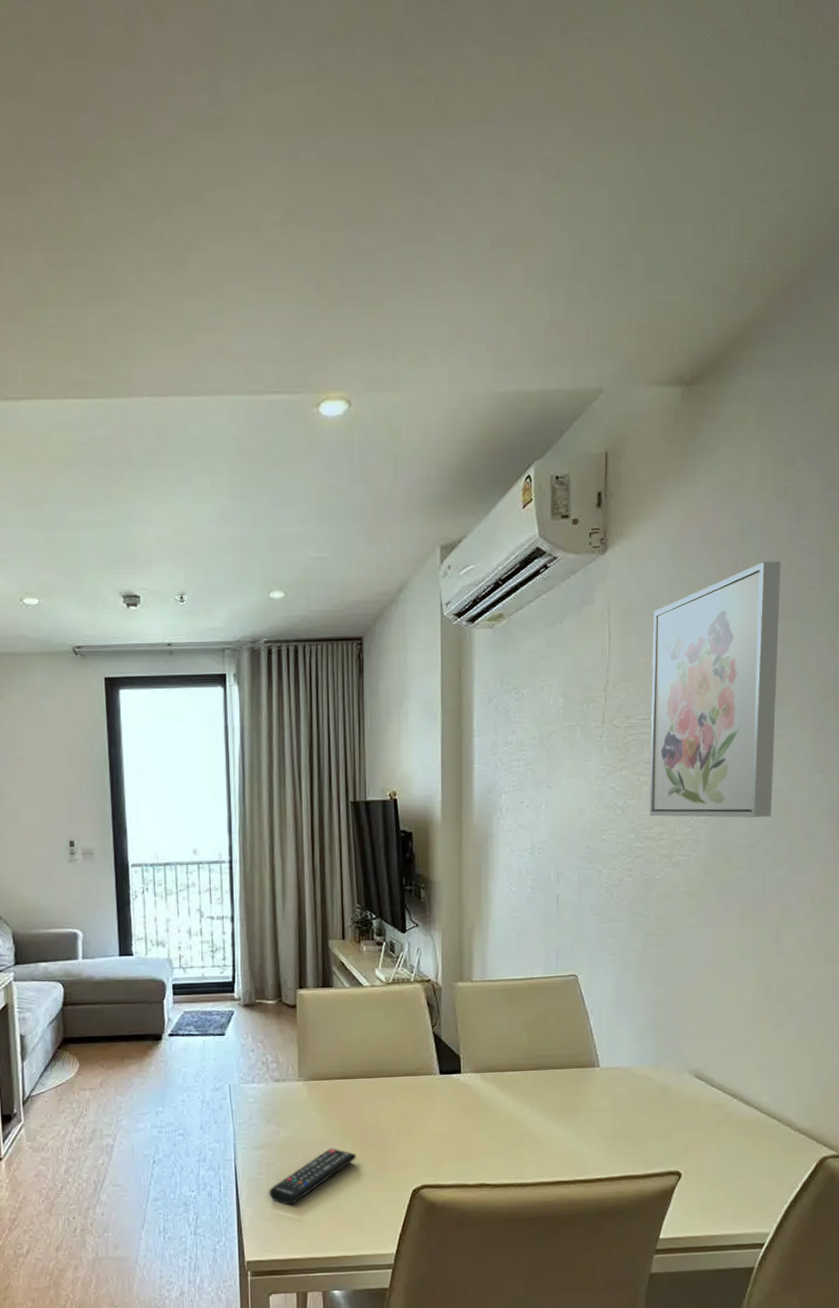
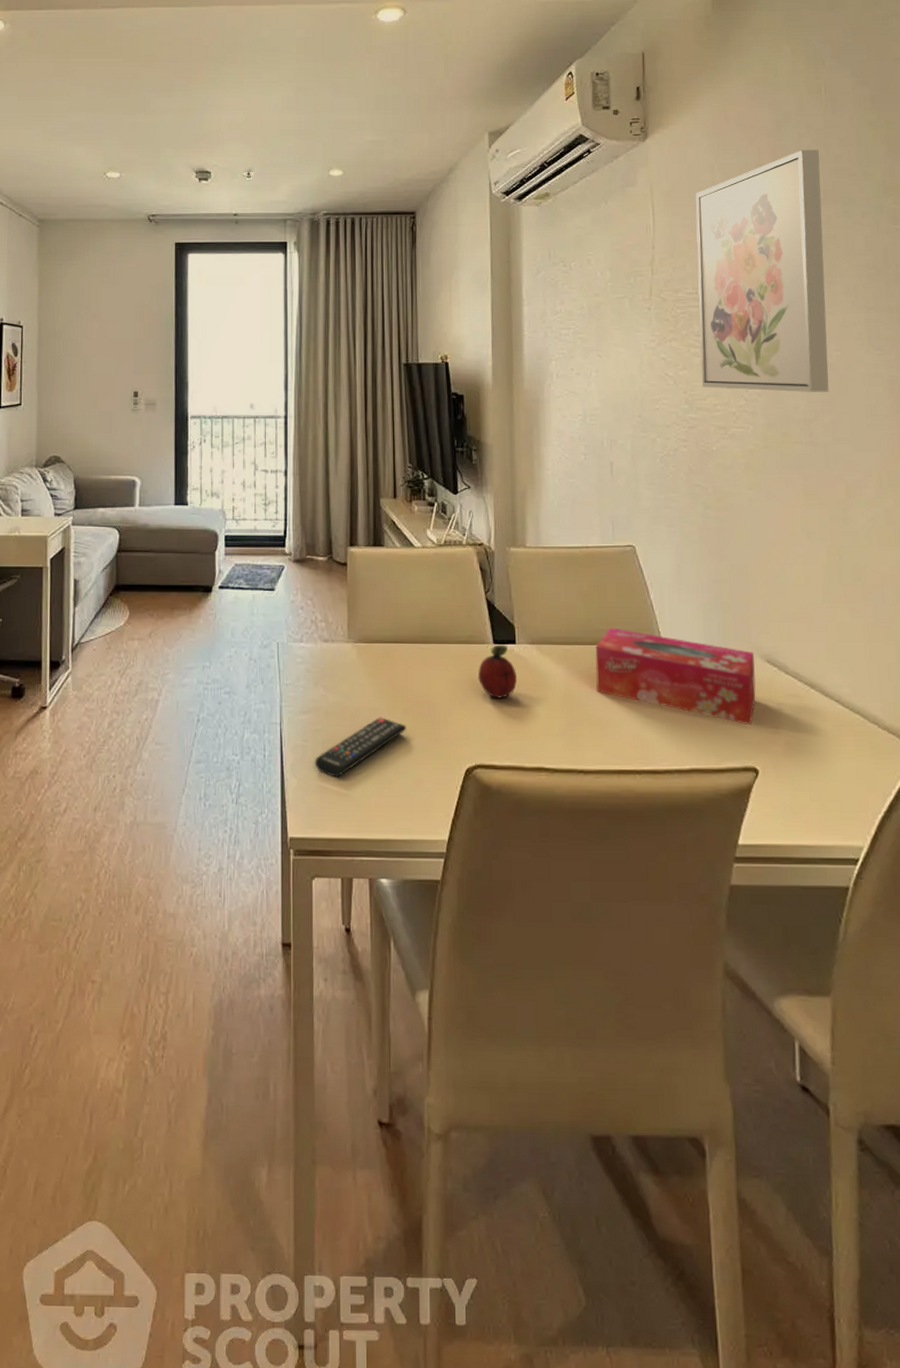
fruit: none [424,1074,462,1125] -> present [477,644,518,699]
tissue box: none [535,1053,684,1135] -> present [595,627,756,726]

